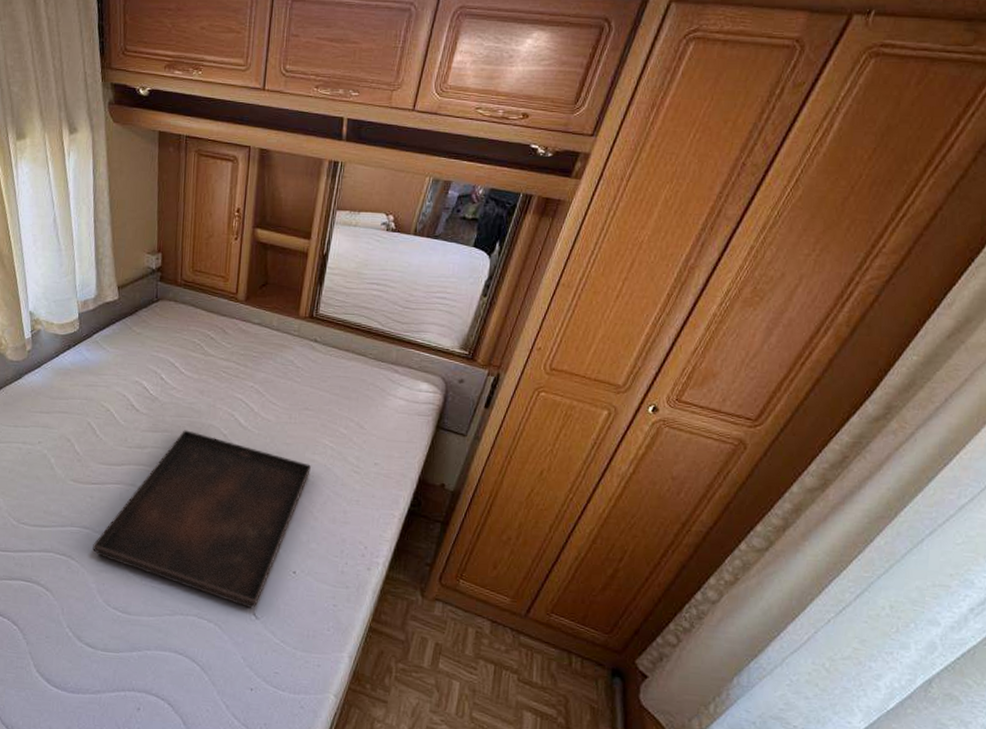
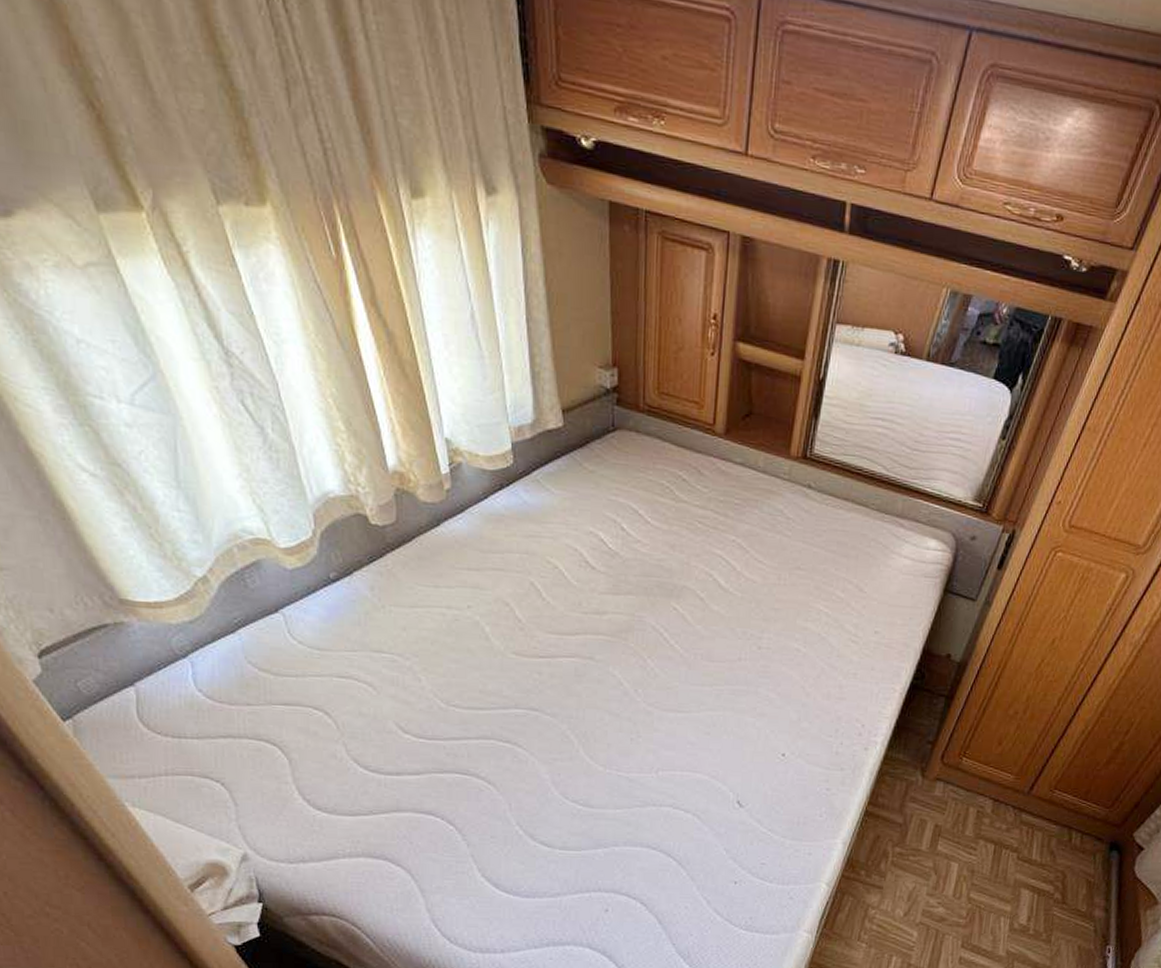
serving tray: present [93,430,312,609] -> none [544,592,804,796]

